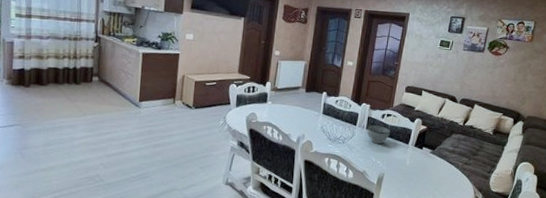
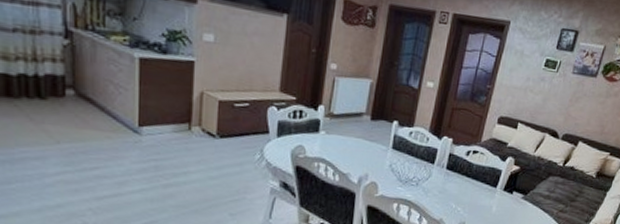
bowl: present [366,124,391,144] -> none [446,163,477,187]

